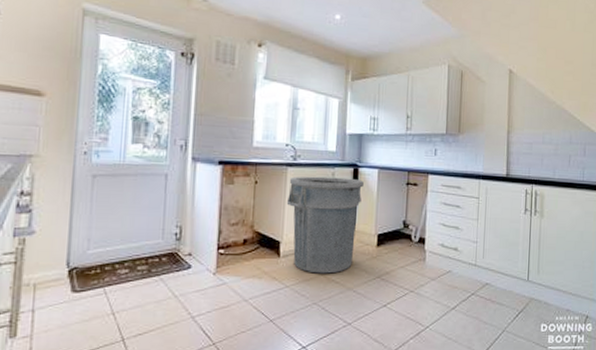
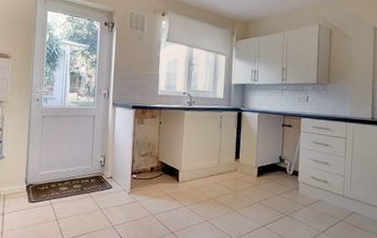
trash can: present [286,176,364,274] -> none [184,118,246,198]

